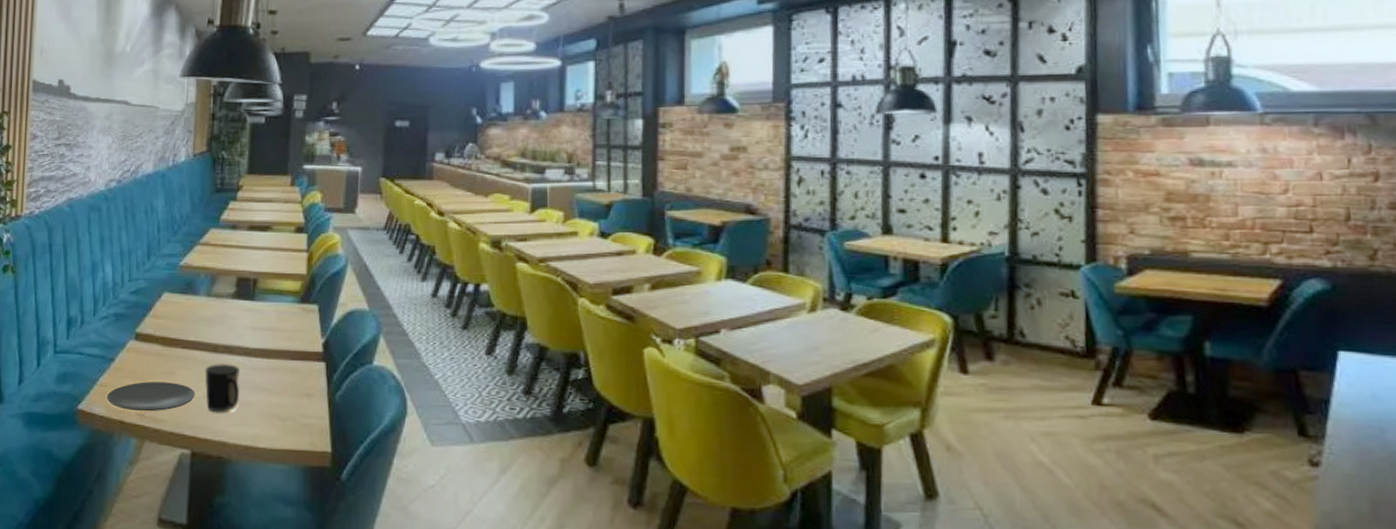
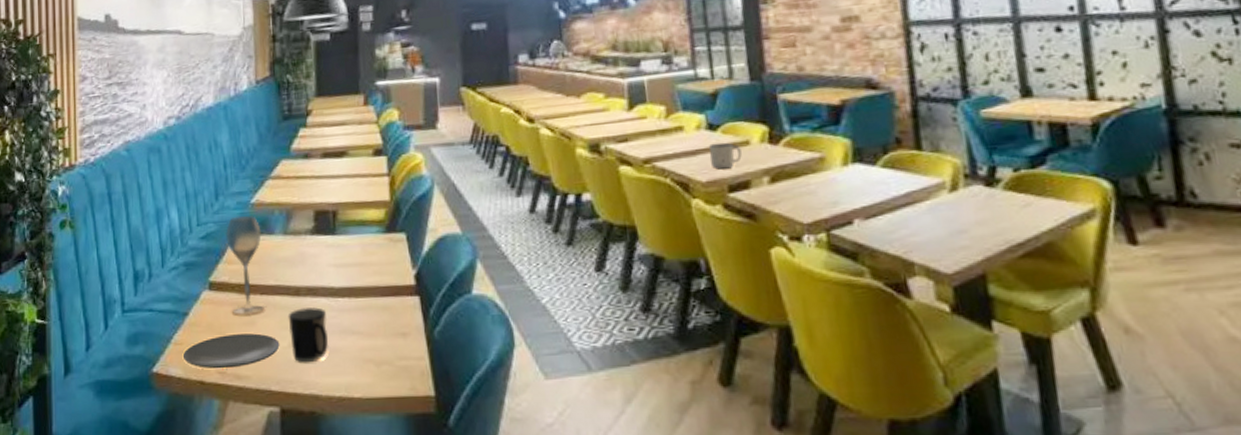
wineglass: none [154,275,187,366] -> present [226,216,264,316]
mug: none [598,250,627,274] -> present [709,142,742,170]

